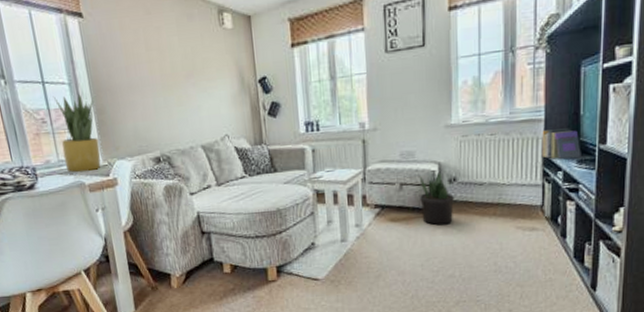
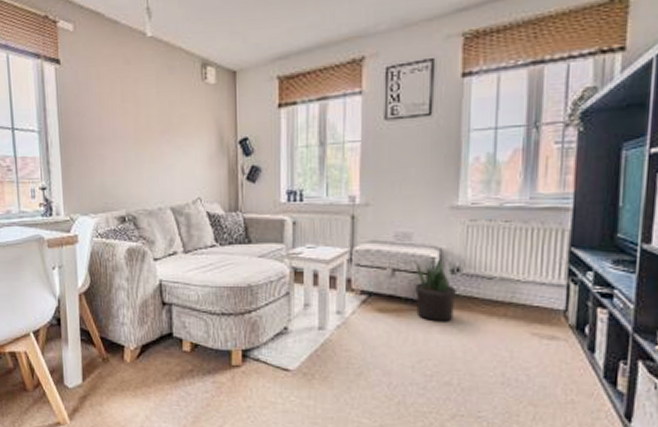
planter: present [52,94,101,173] -> none [21,143,64,226]
books: present [541,128,581,160] -> none [567,221,619,258]

